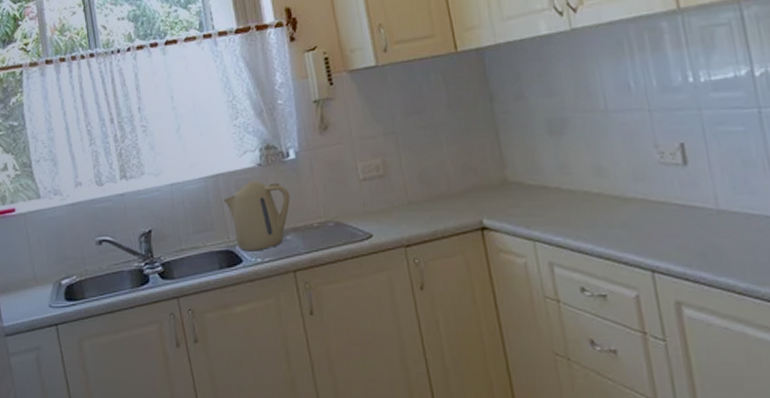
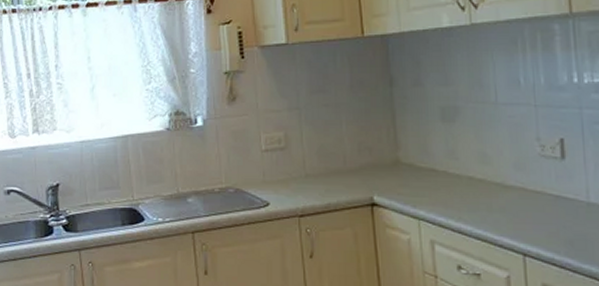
kettle: present [223,180,291,252] -> none [131,143,195,211]

